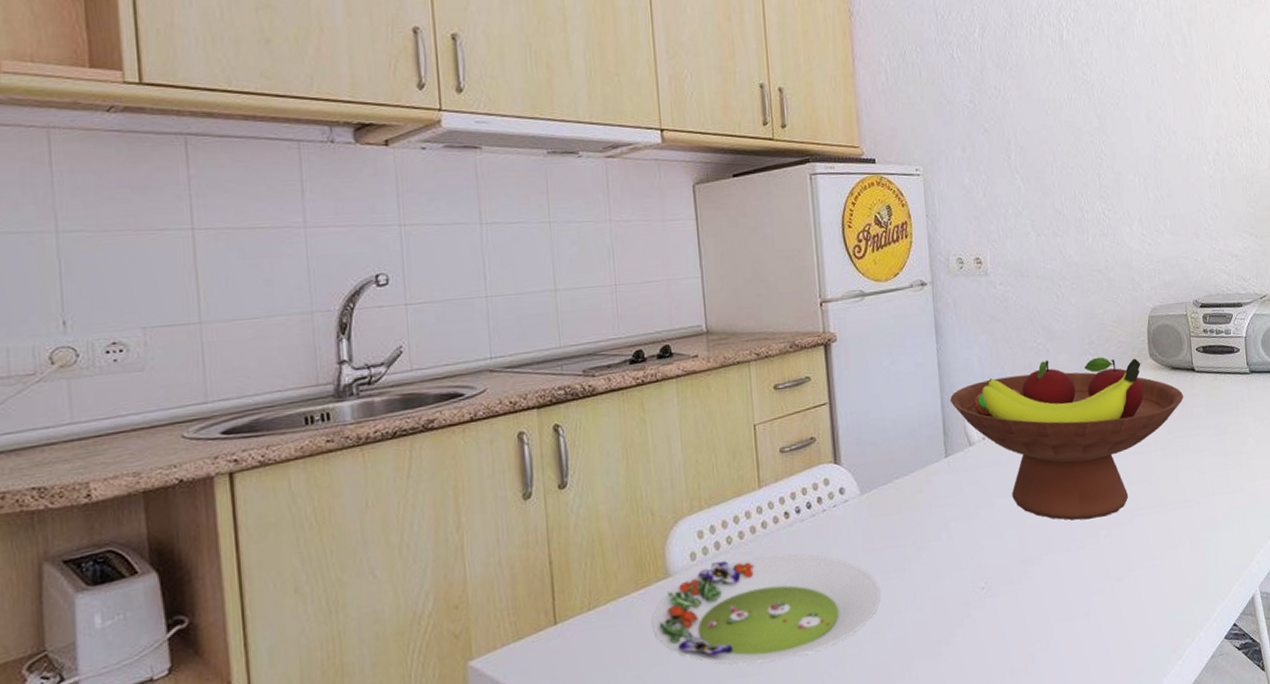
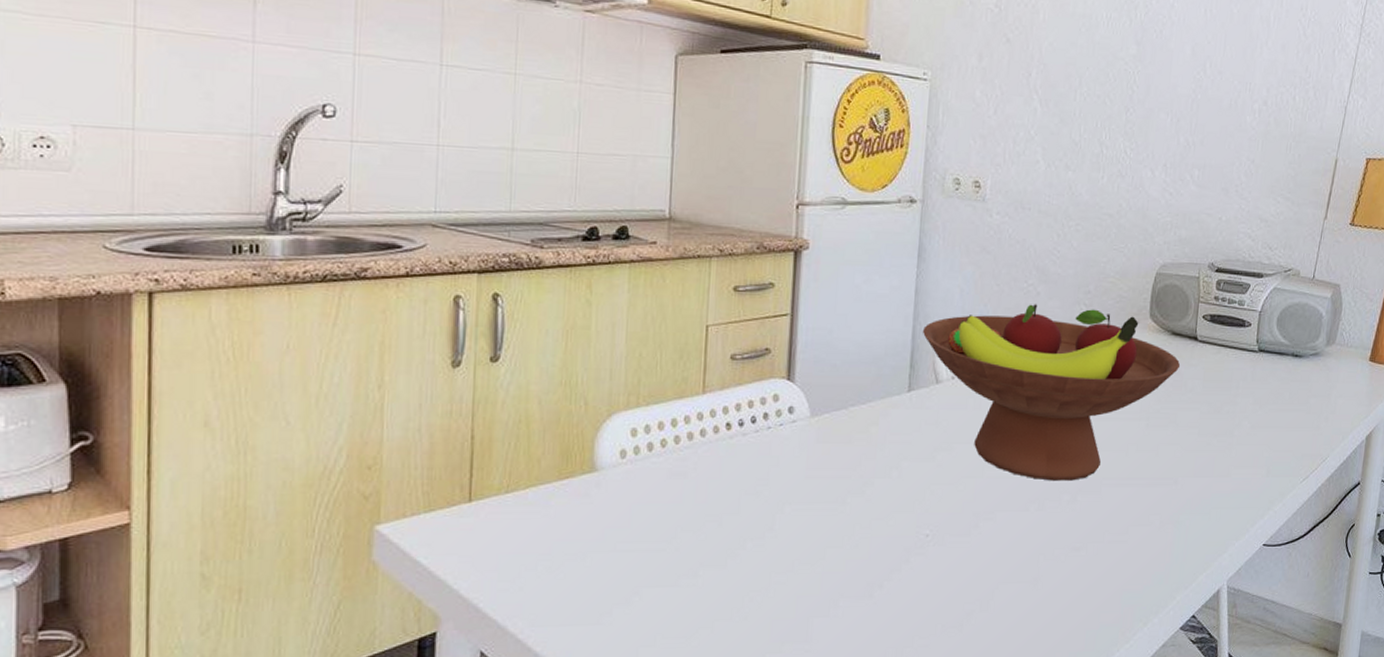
salad plate: present [652,554,881,665] -> none [571,464,817,576]

